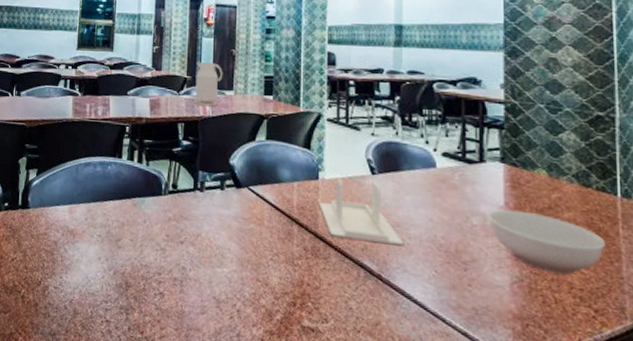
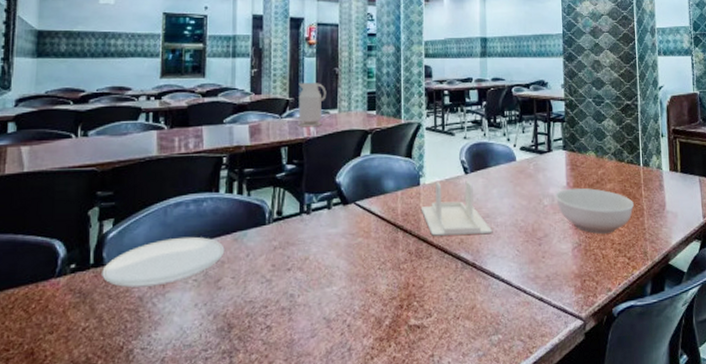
plate: none [27,194,125,235] -> present [102,236,225,288]

